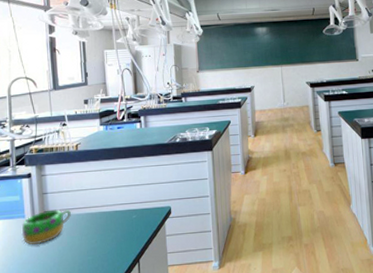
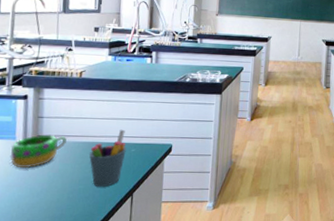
pen holder: none [94,197,128,257] -> present [89,129,126,188]

